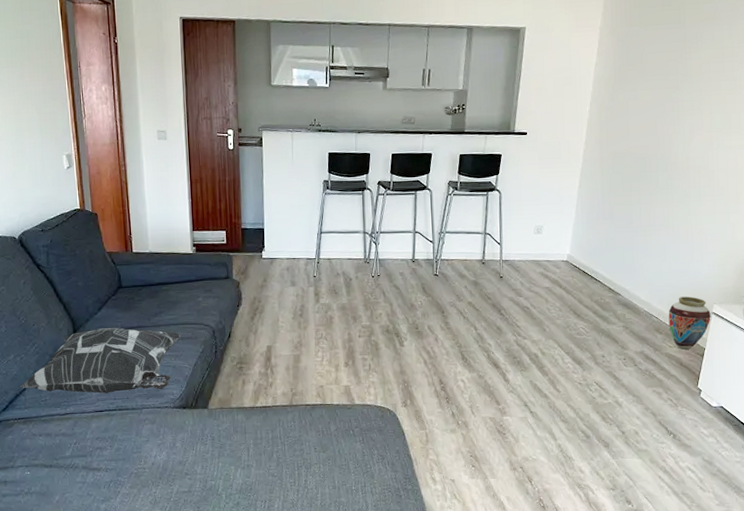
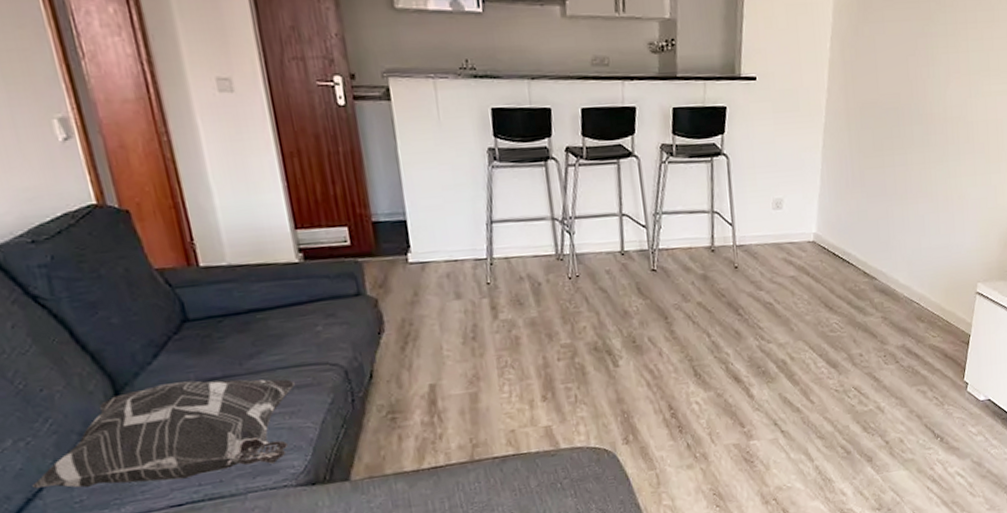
vase: present [668,296,711,350] -> none [930,275,975,339]

